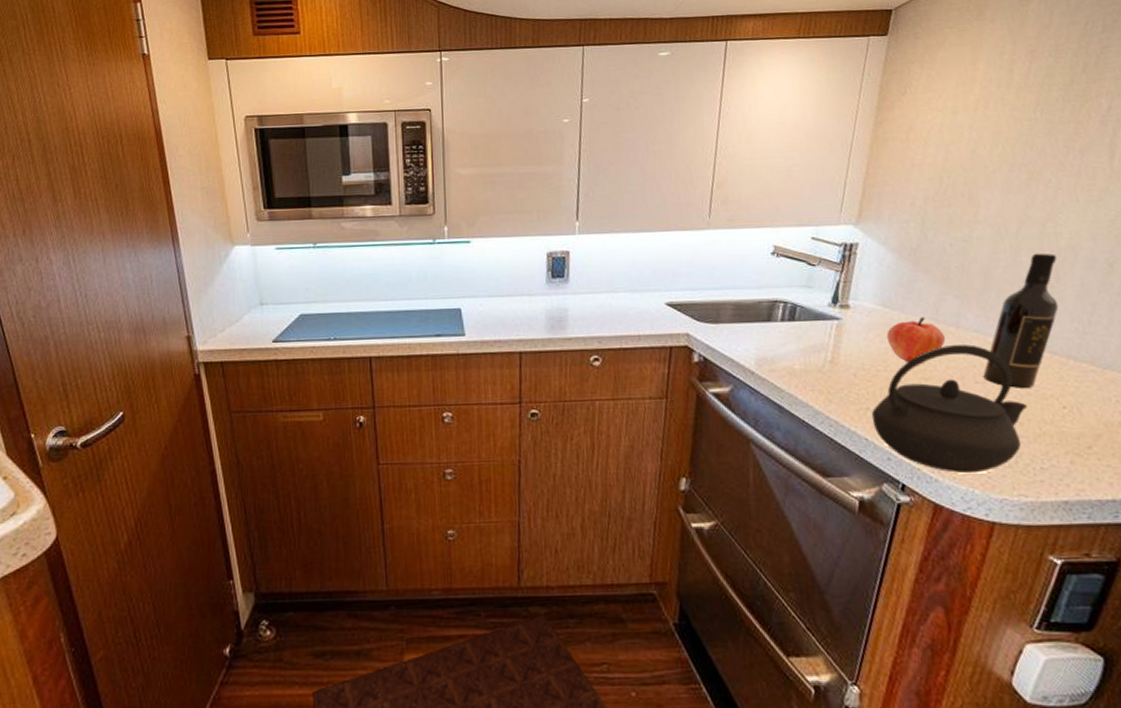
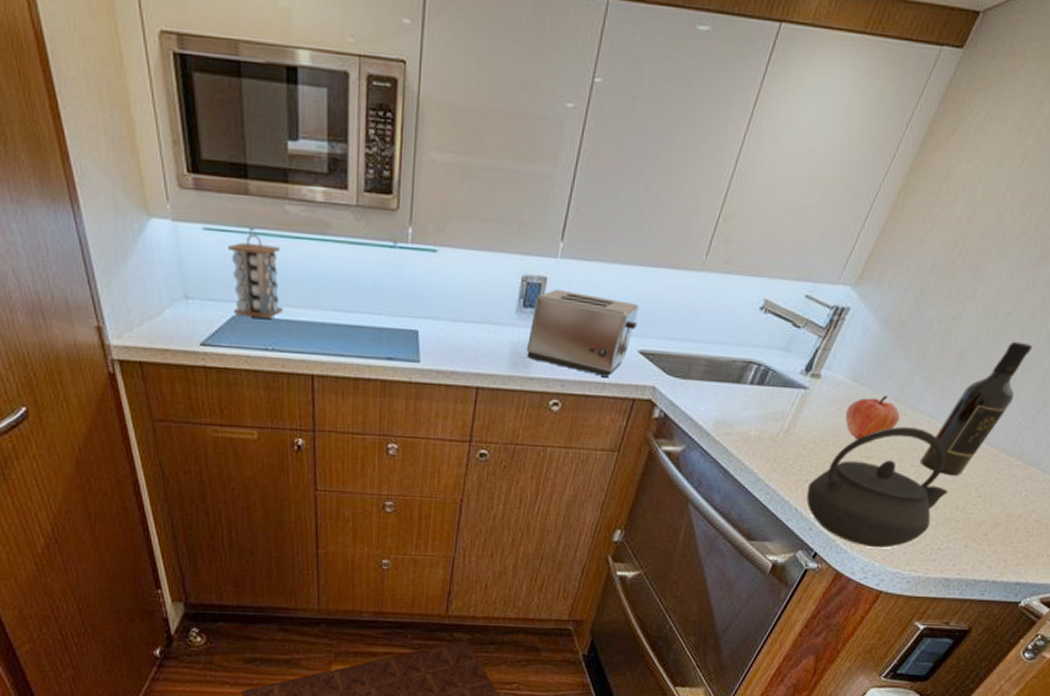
spice rack: none [296,247,343,314] -> present [228,233,283,318]
toaster: none [560,259,660,330] -> present [527,289,639,377]

